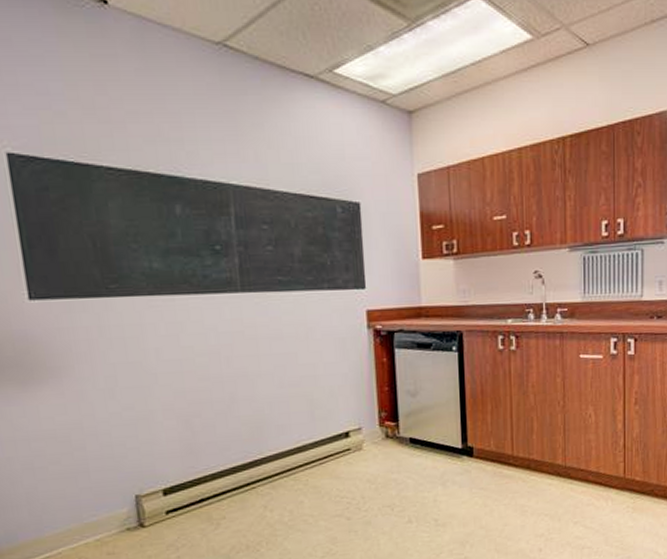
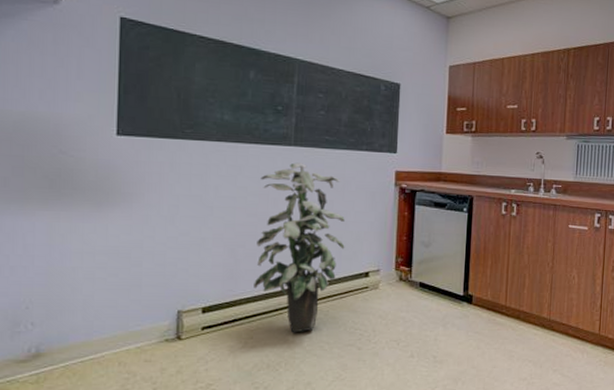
indoor plant: none [207,311,318,509] -> present [254,162,345,333]

